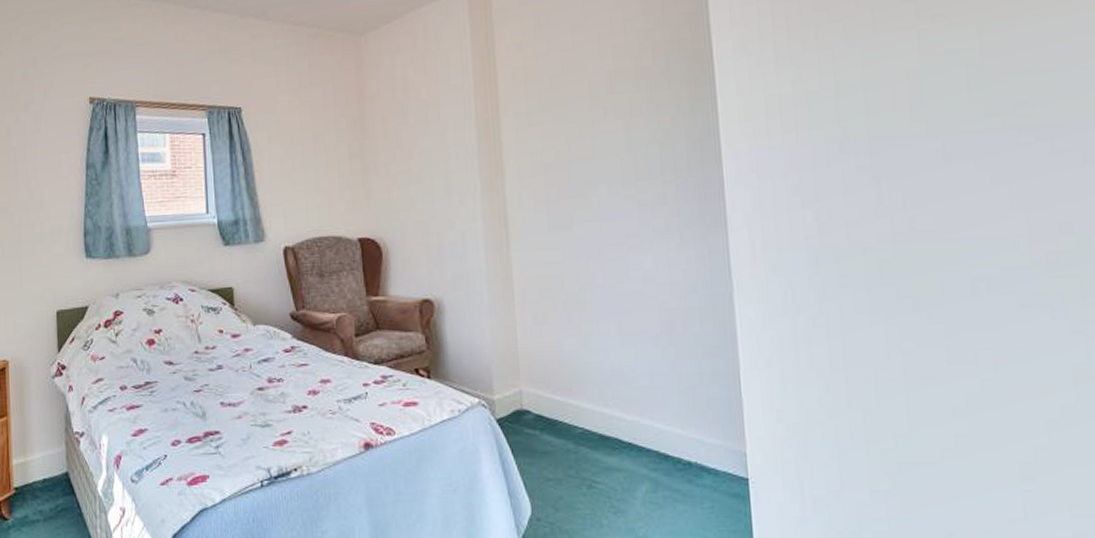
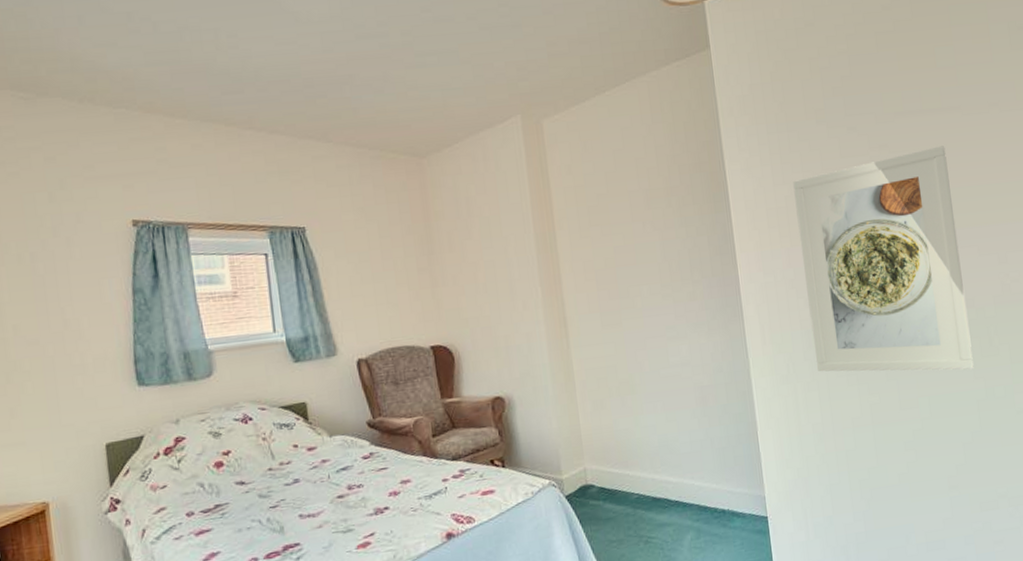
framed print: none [803,14,1069,320] -> present [793,146,974,372]

